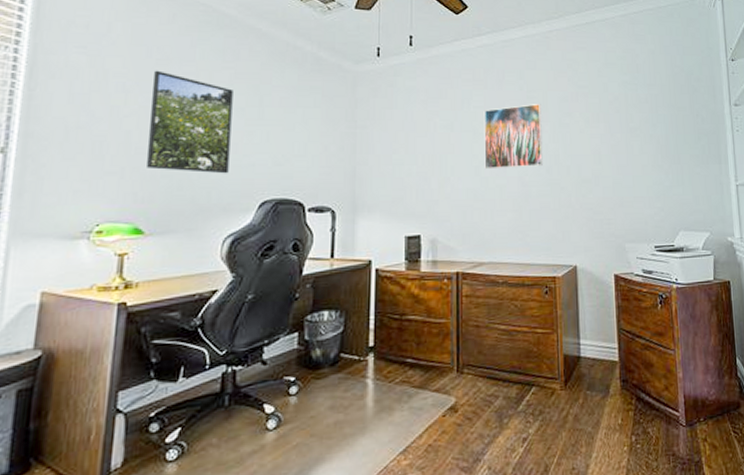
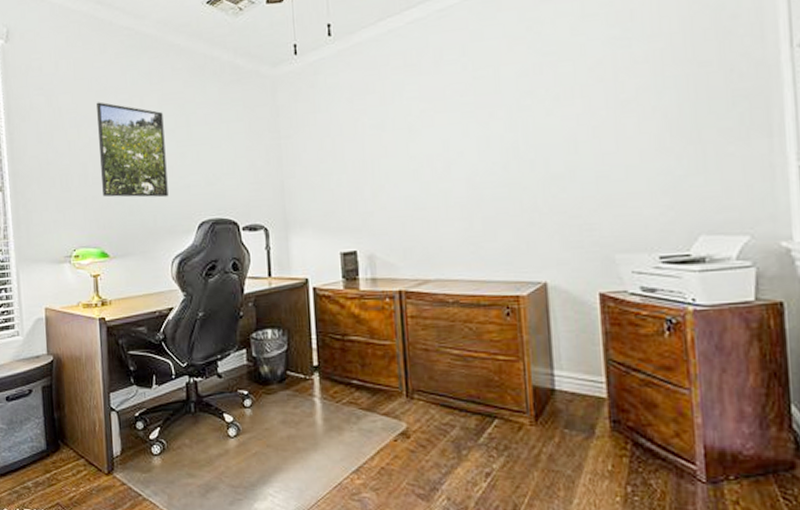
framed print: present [484,103,543,170] -> none [419,83,497,173]

